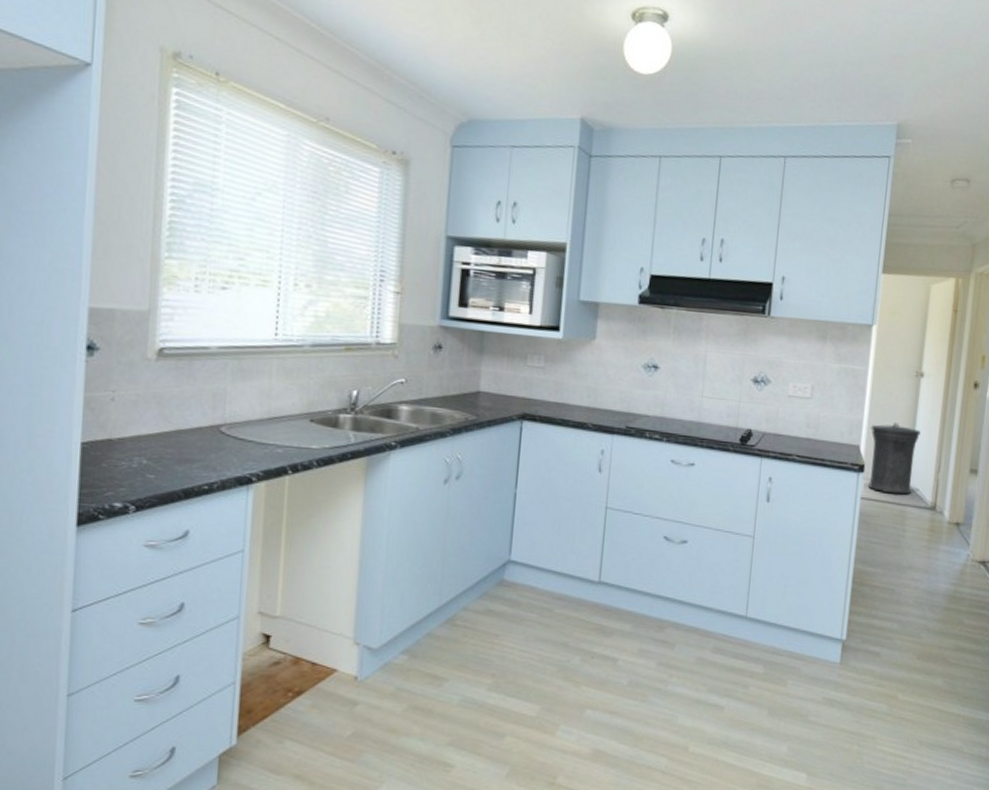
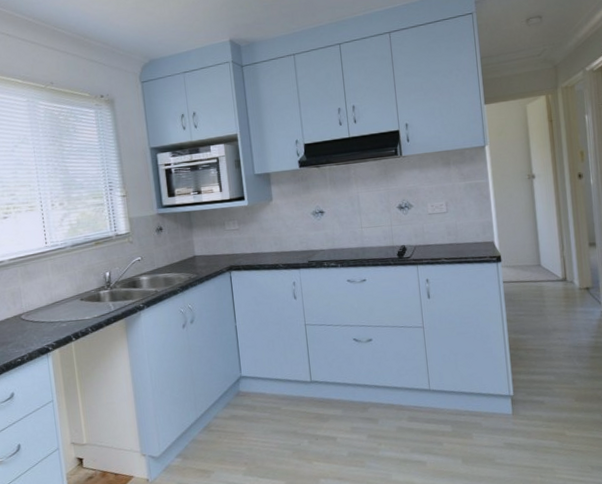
trash can: present [869,423,921,495] -> none [500,218,543,275]

